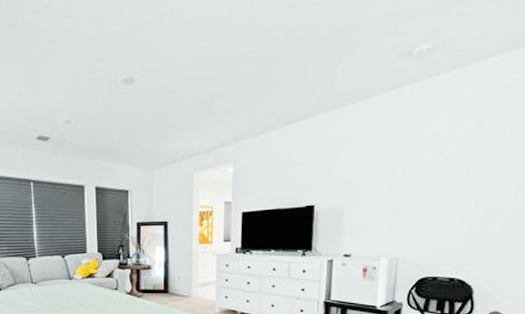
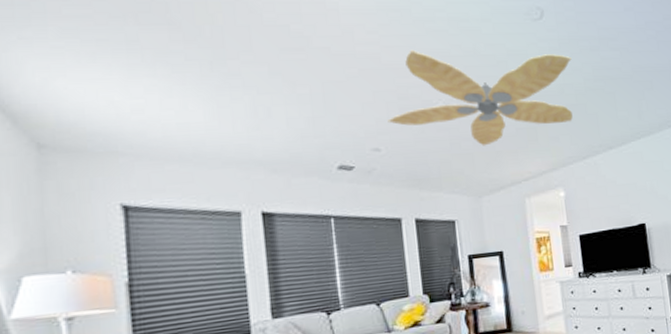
ceiling fan: none [78,15,263,119] -> present [387,49,573,146]

